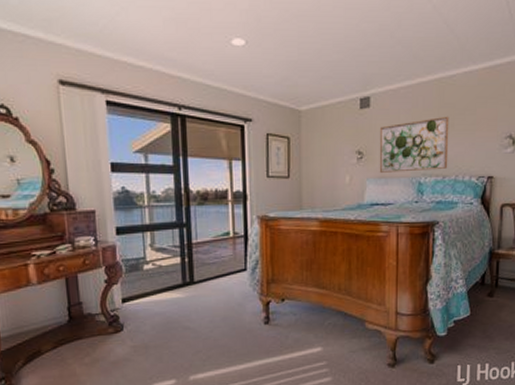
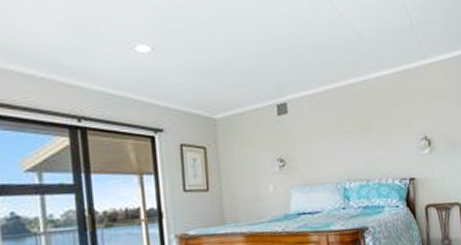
wall art: present [379,116,449,173] -> none [299,120,371,180]

